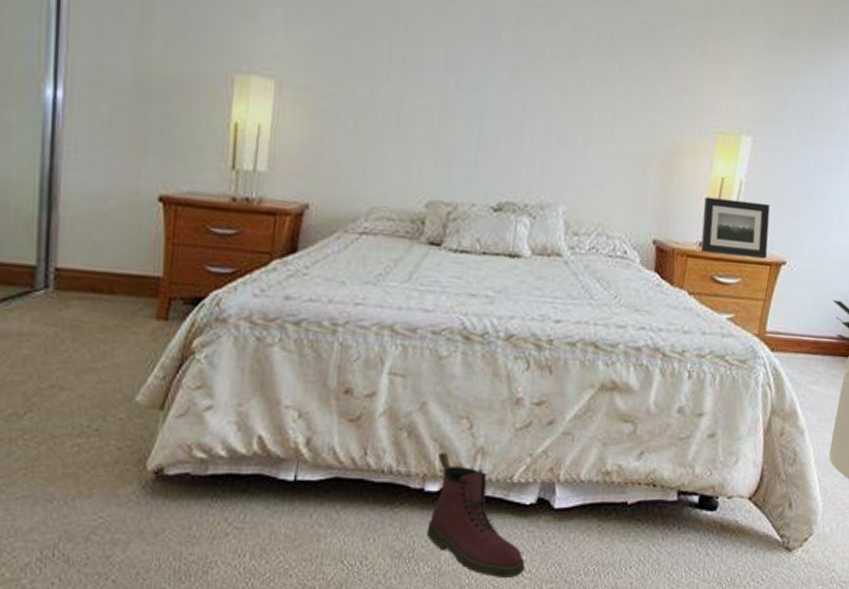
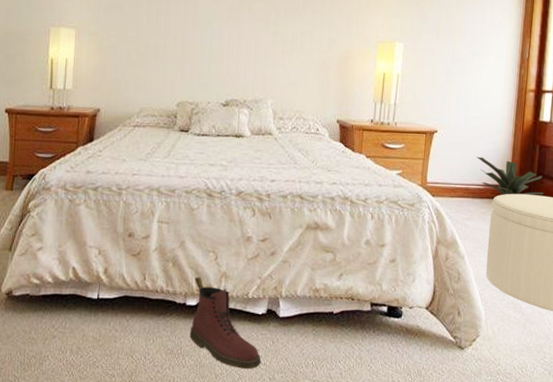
picture frame: present [700,196,771,260] -> none [372,87,423,130]

